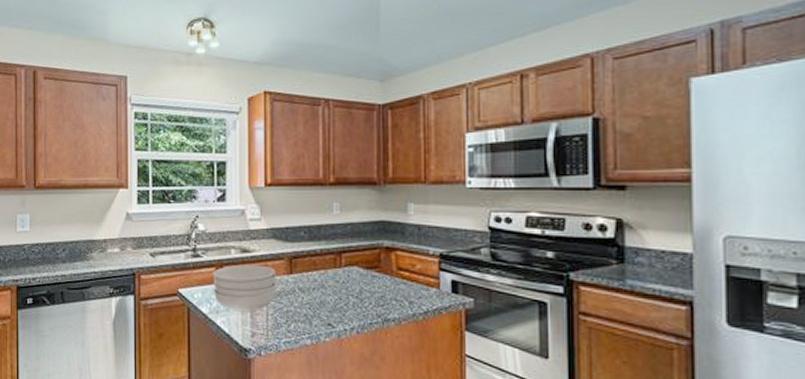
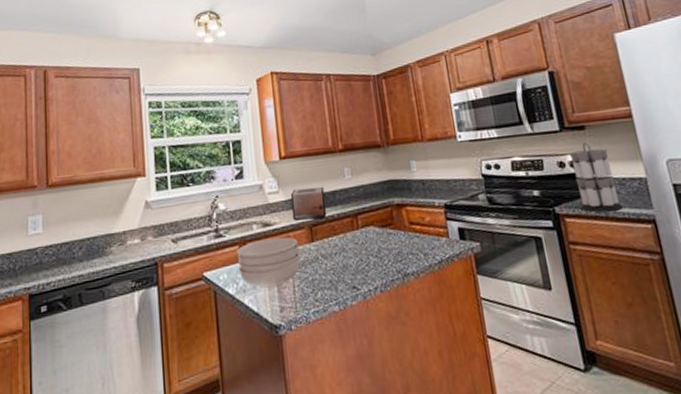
toaster: none [272,218,312,251] -> present [290,186,328,221]
spice rack: none [599,204,654,287] -> present [569,141,623,213]

